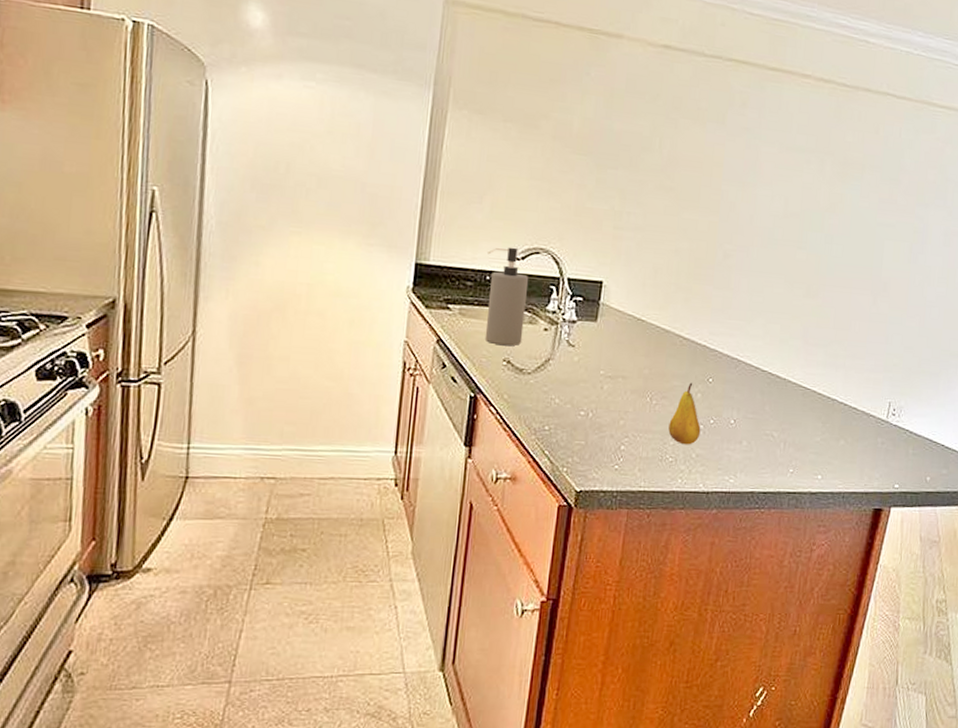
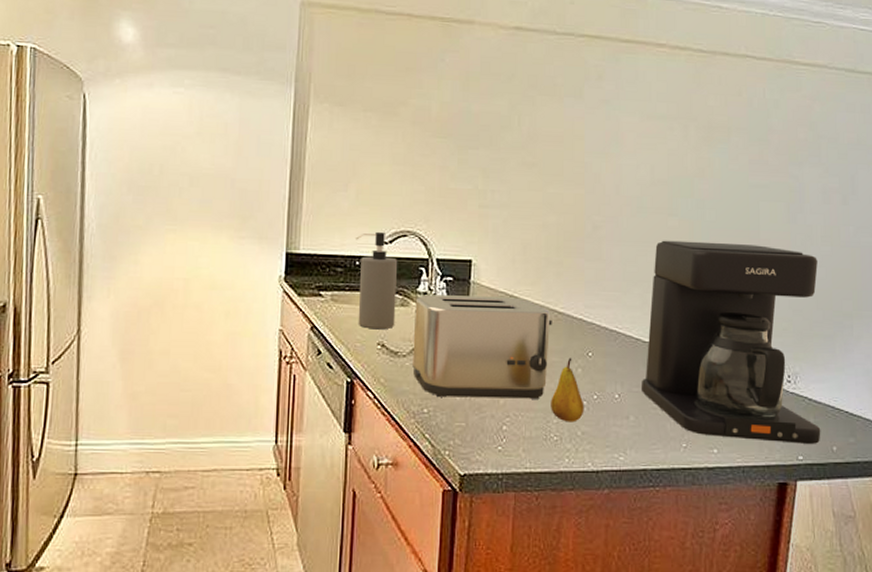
toaster: none [536,313,677,421] -> present [412,294,552,399]
coffee maker: none [755,272,932,474] -> present [640,240,821,444]

